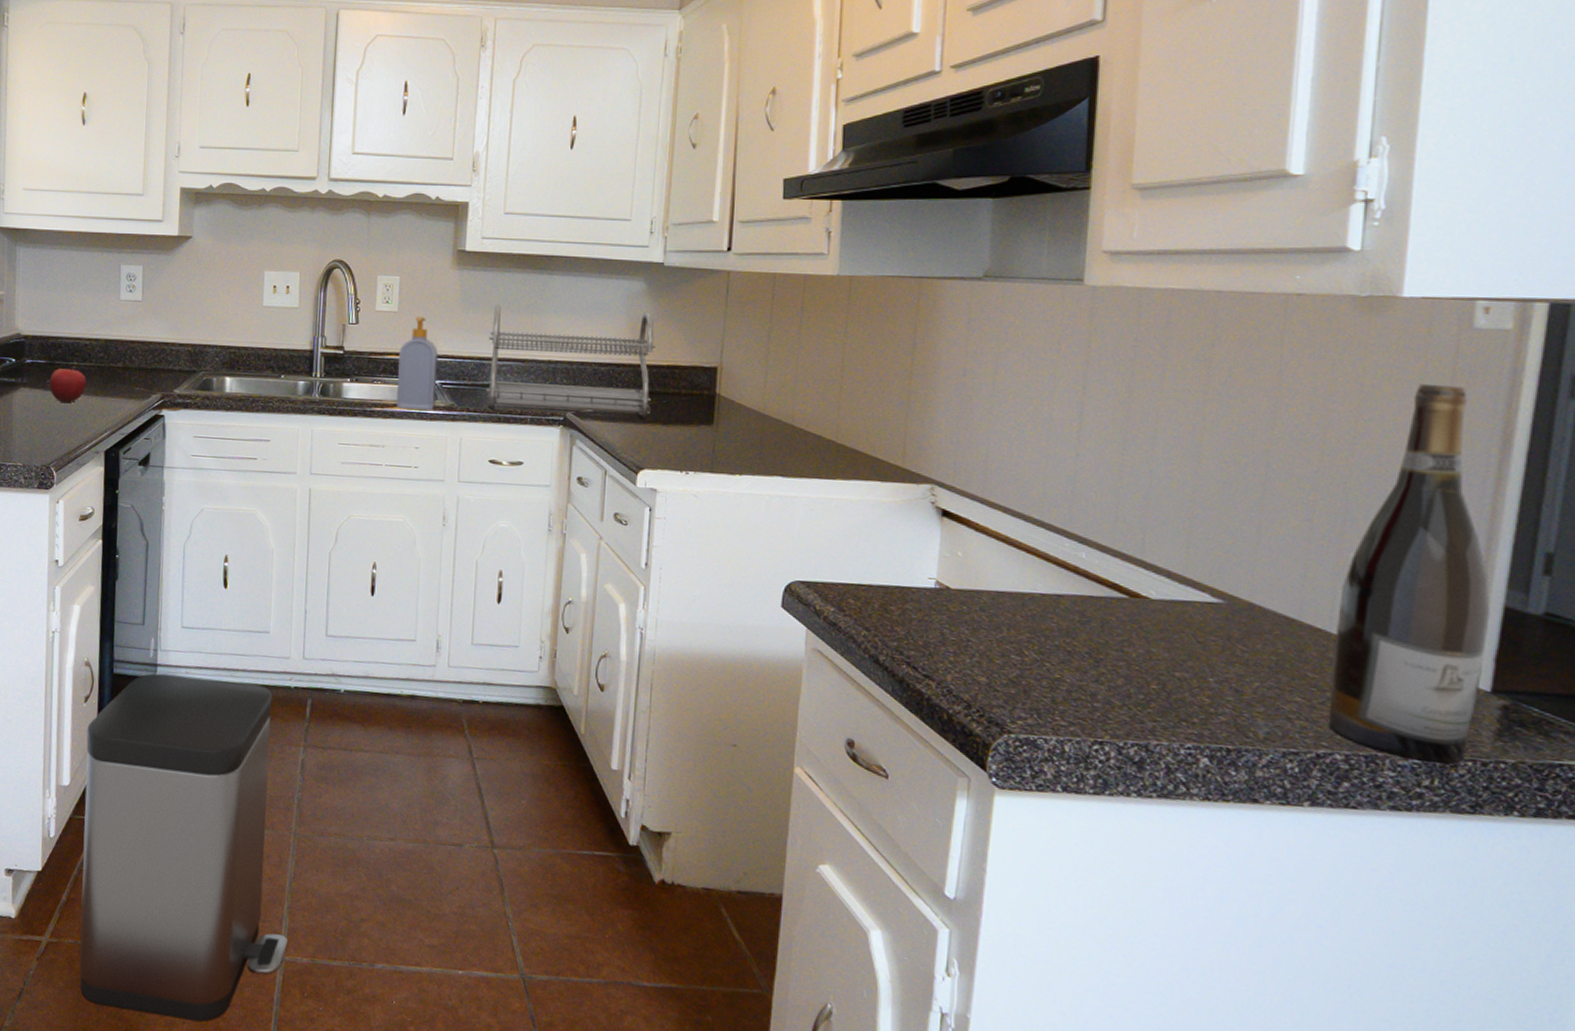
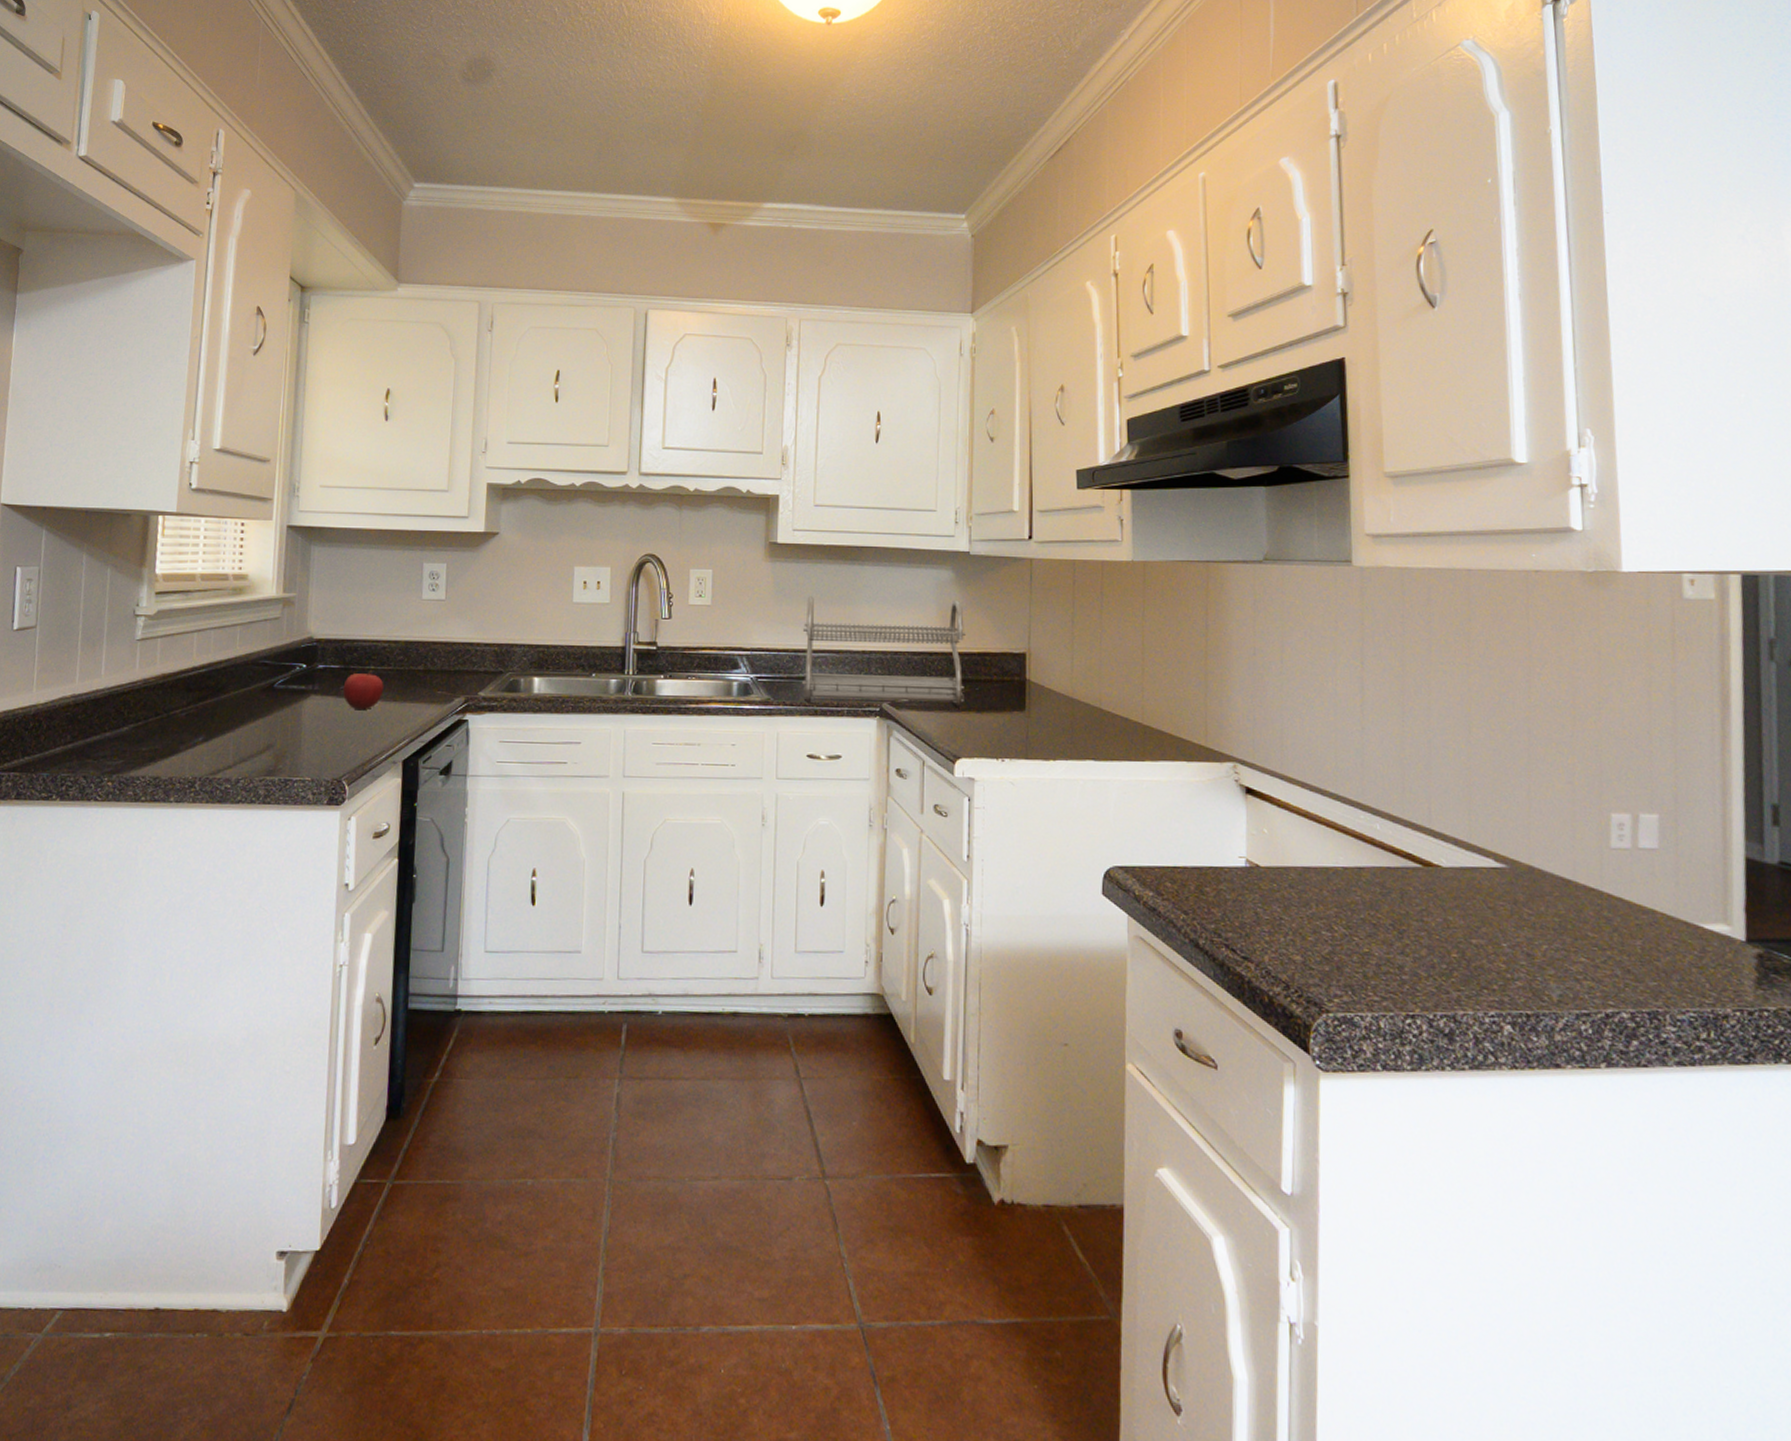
pedal bin: present [79,673,289,1022] -> none [361,1005,604,1419]
soap bottle: present [396,316,439,411] -> none [712,610,753,706]
wine bottle: present [1328,383,1491,764] -> none [1606,650,1736,1015]

